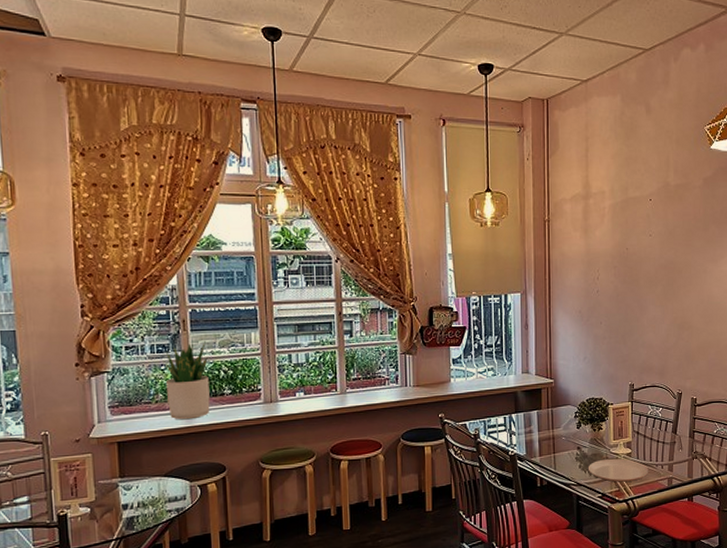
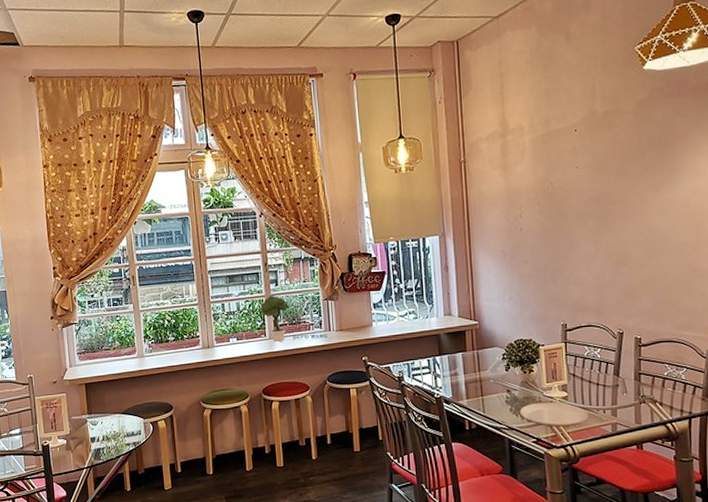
planter: present [165,340,210,420] -> none [120,293,158,364]
potted tree: none [332,347,404,398] -> present [260,295,328,343]

